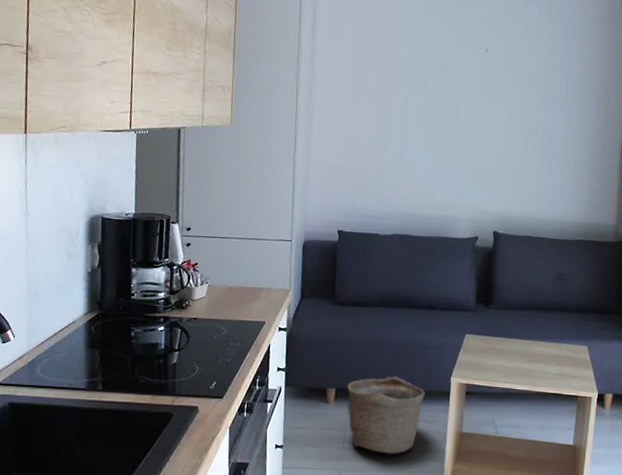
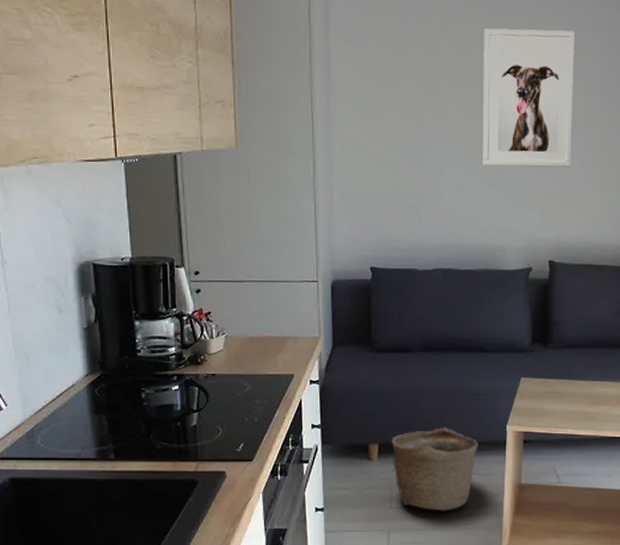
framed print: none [438,35,522,152] -> present [482,28,576,168]

